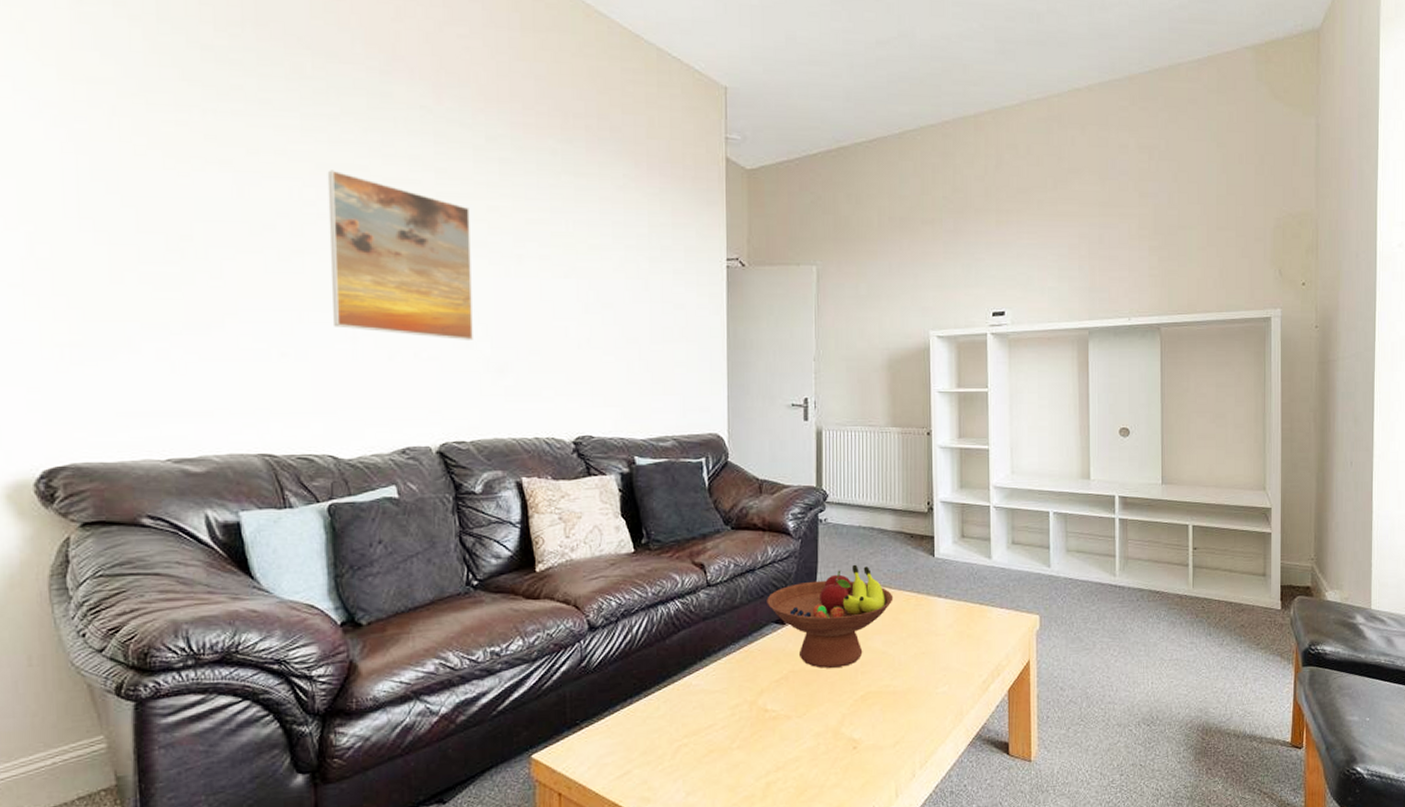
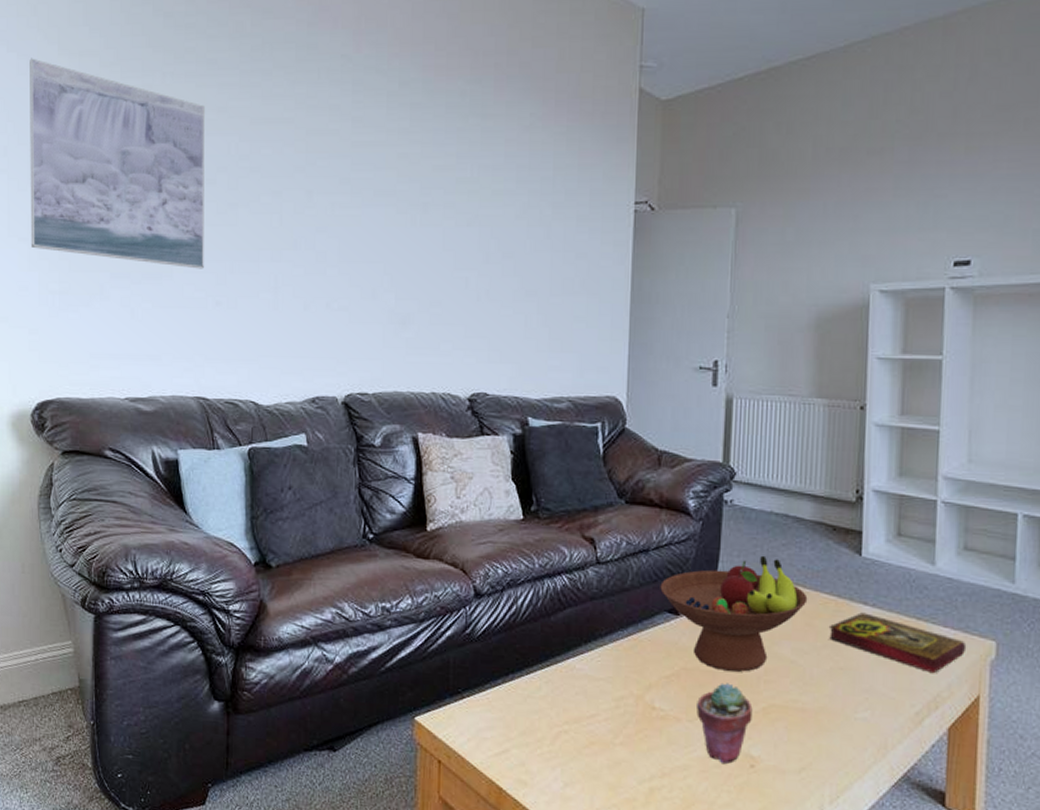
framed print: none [16,80,264,319] -> present [30,58,205,269]
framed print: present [327,170,473,340] -> none [259,124,381,291]
potted succulent: none [804,679,853,749] -> present [697,682,753,764]
book: none [911,604,1018,648] -> present [828,612,967,674]

